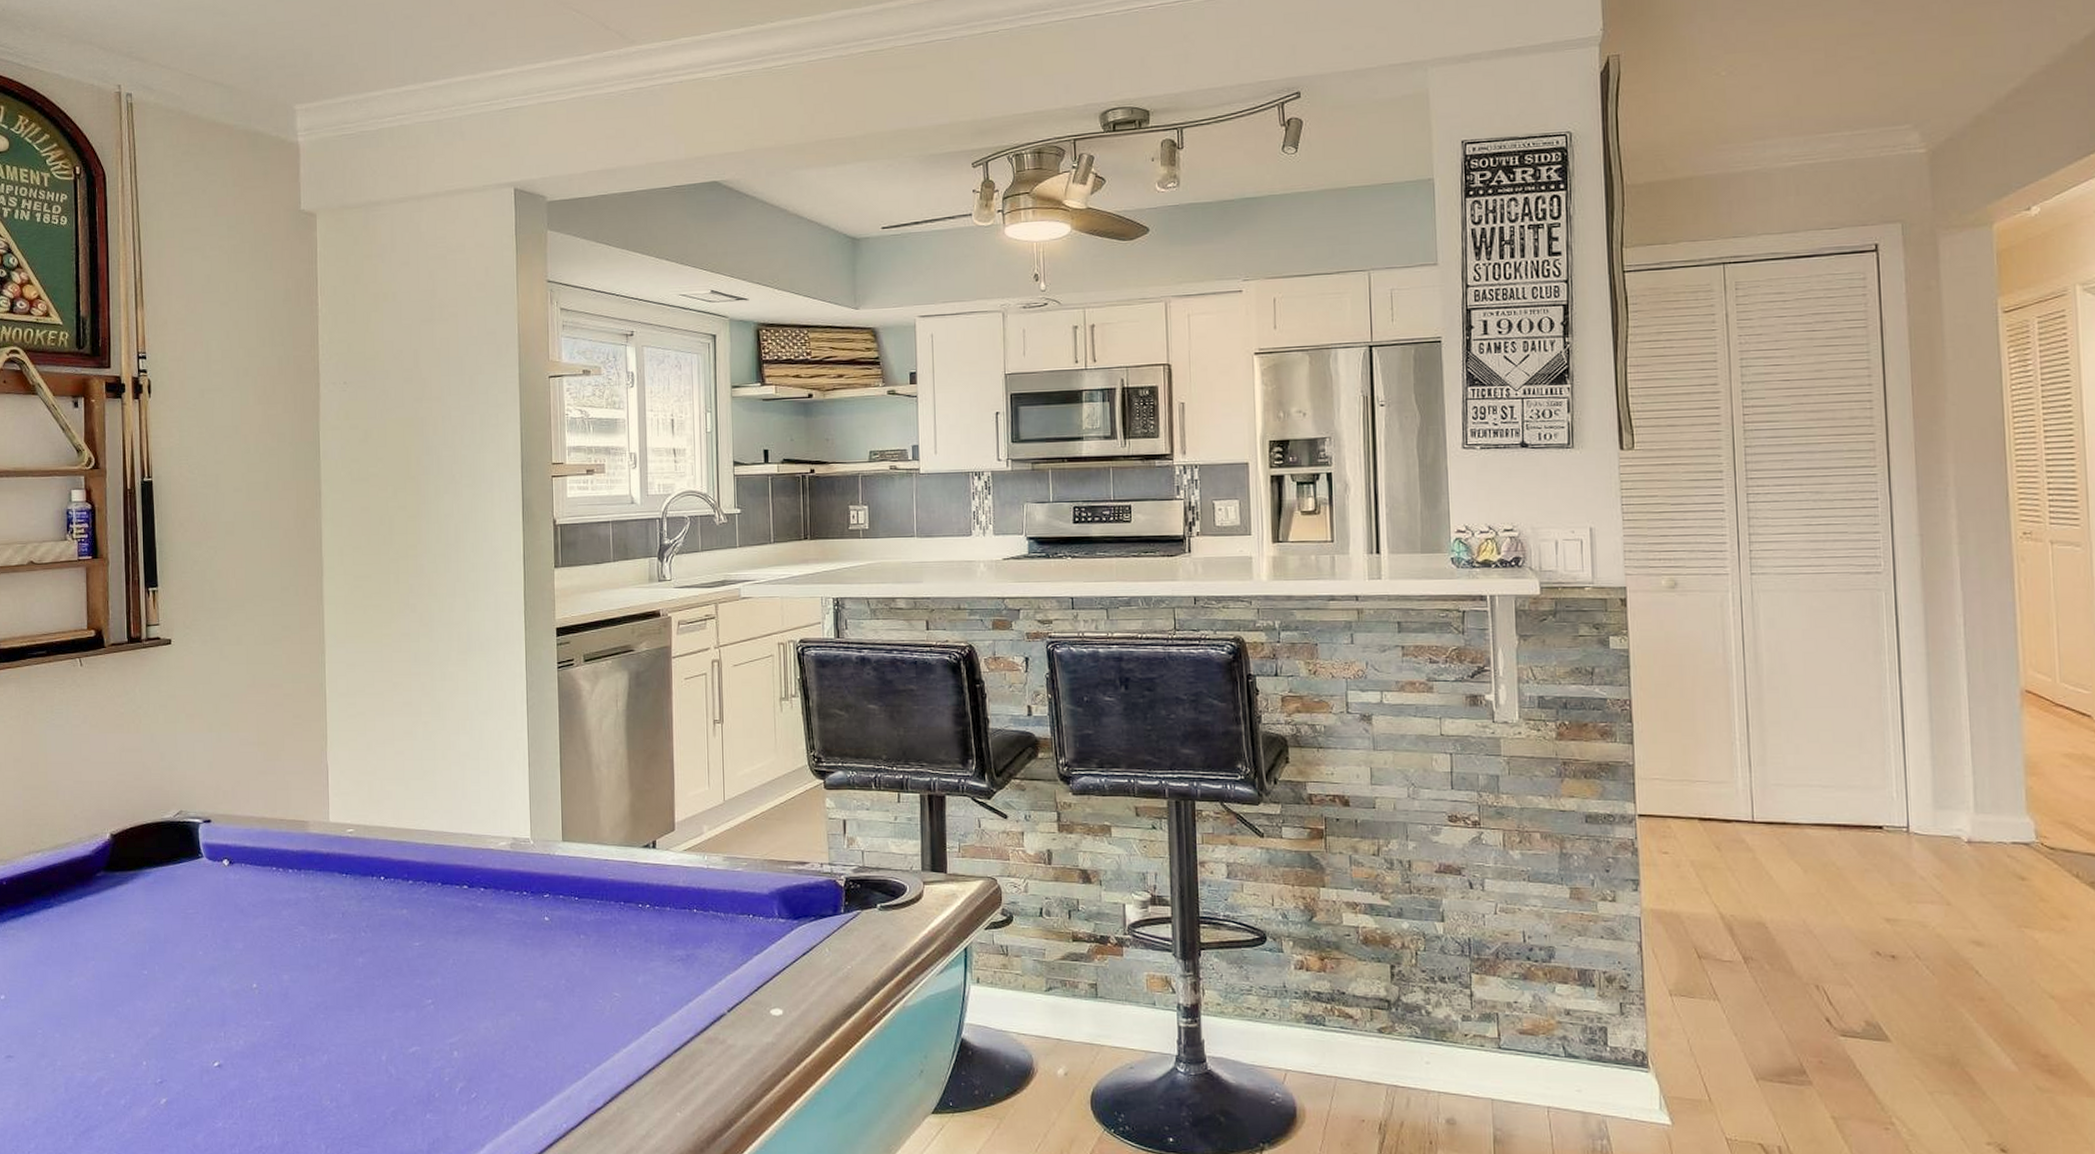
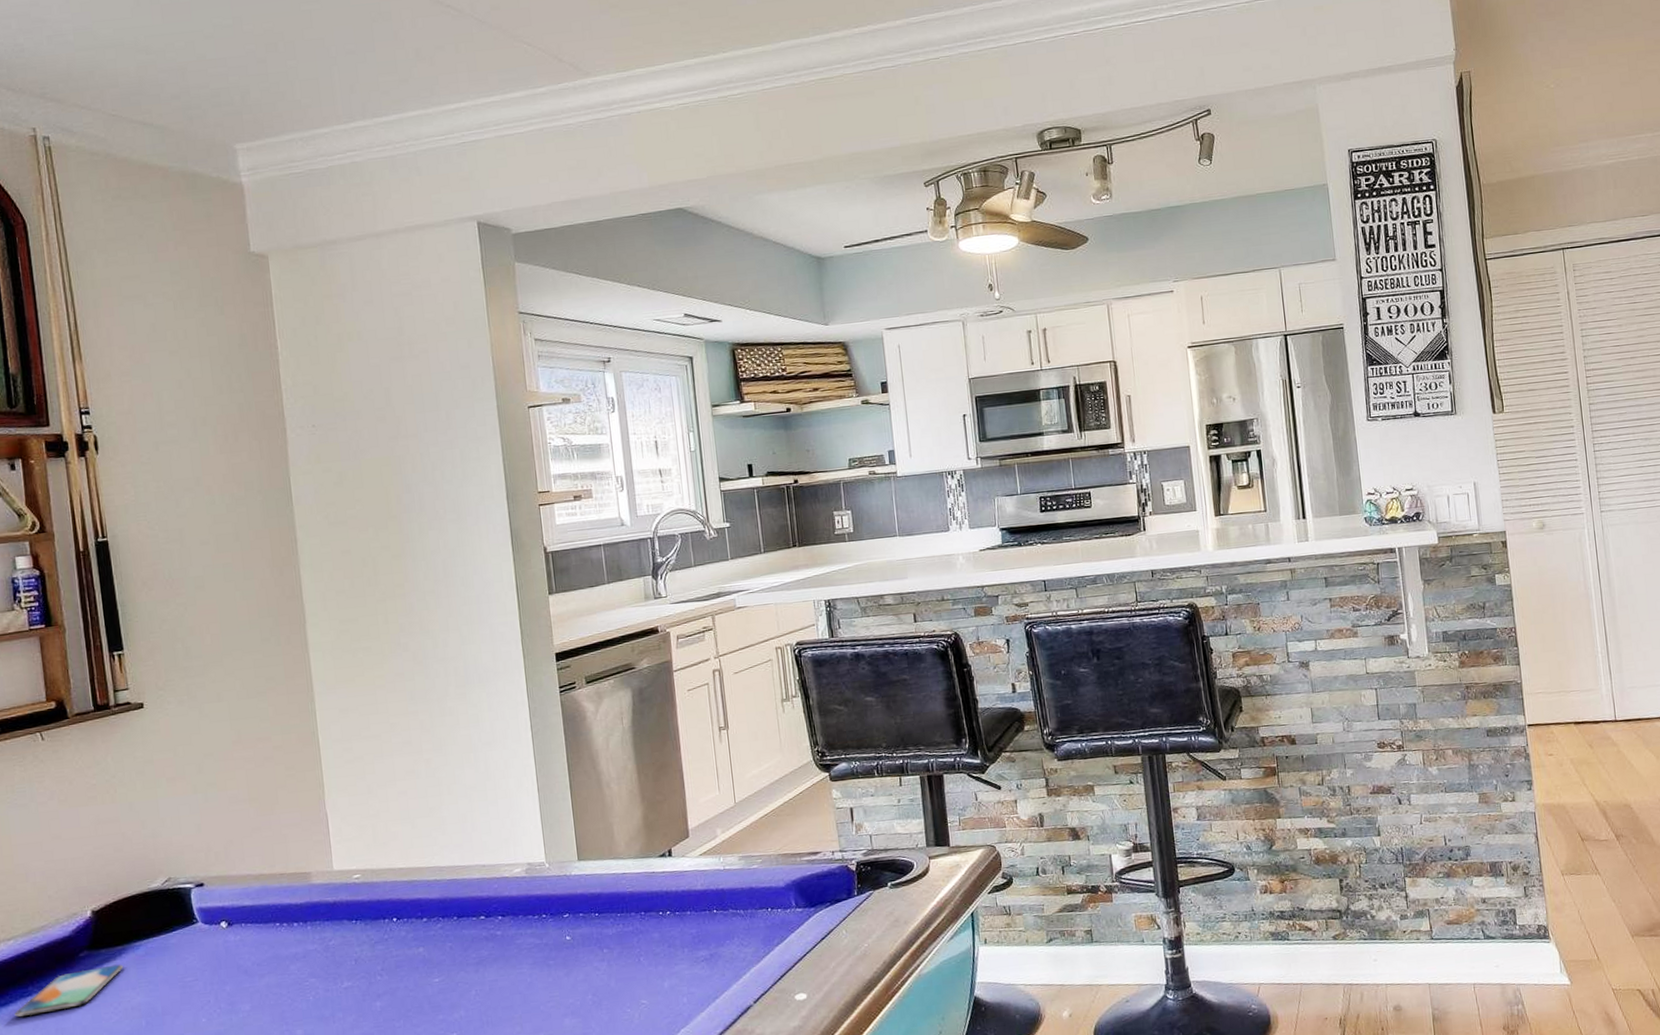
smartphone: none [37,888,134,926] -> present [14,964,124,1017]

